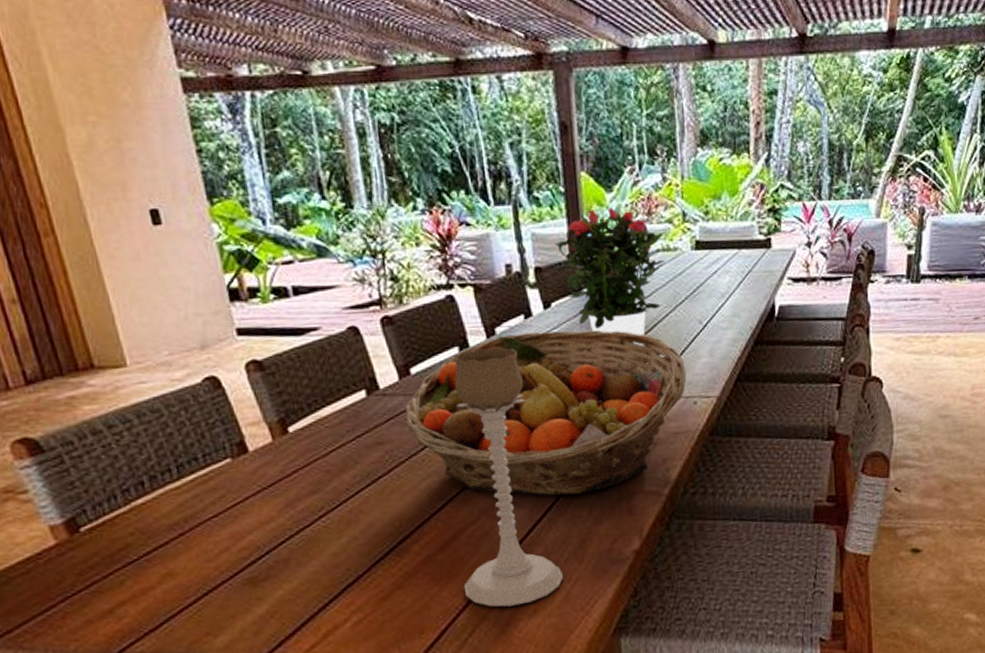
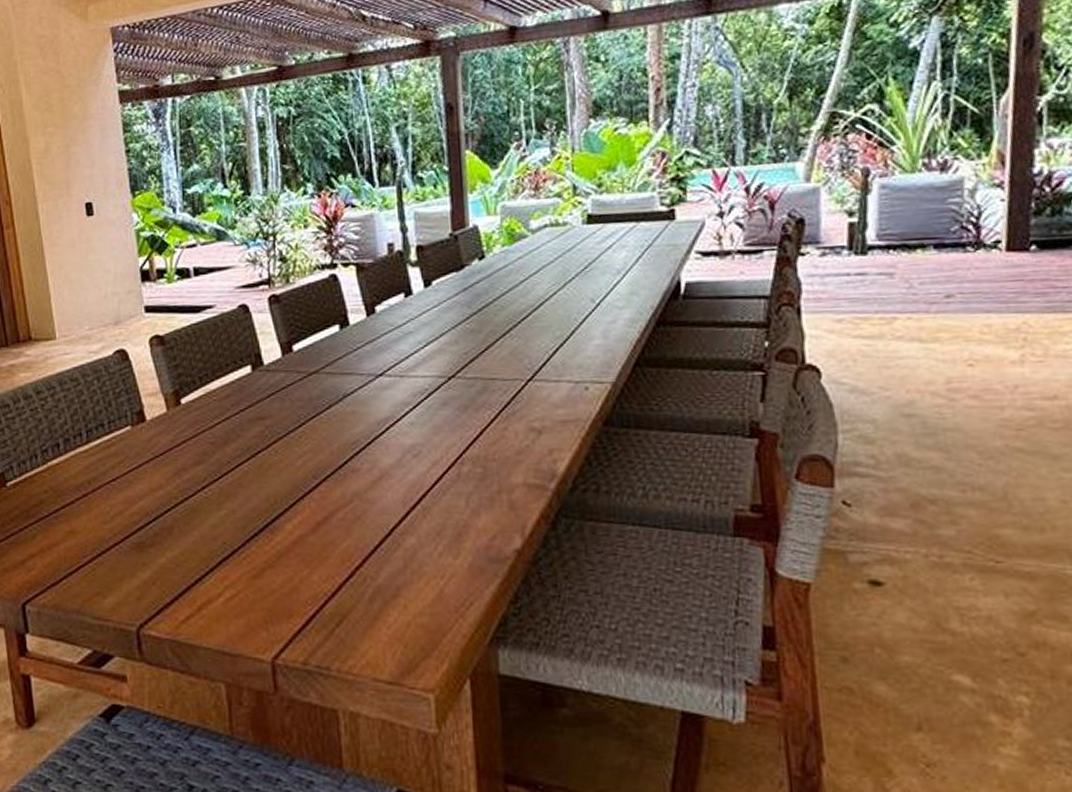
fruit basket: present [405,330,687,496] -> none [286,308,577,483]
candle holder: present [452,347,564,607] -> none [333,325,437,599]
potted flower: present [555,207,666,346] -> none [437,184,555,326]

